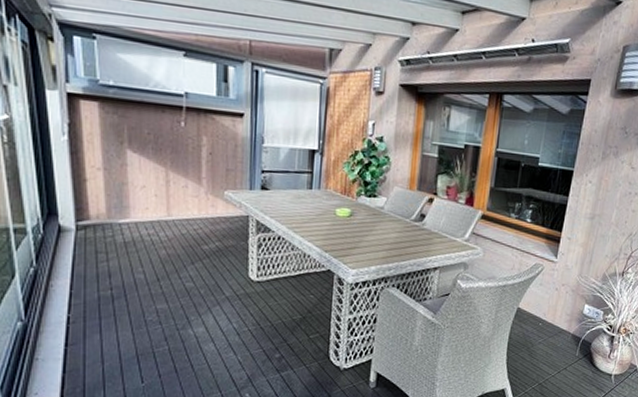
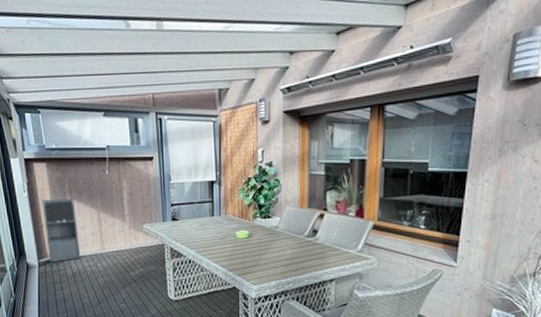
cabinet: none [88,146,138,228] -> present [41,197,81,263]

